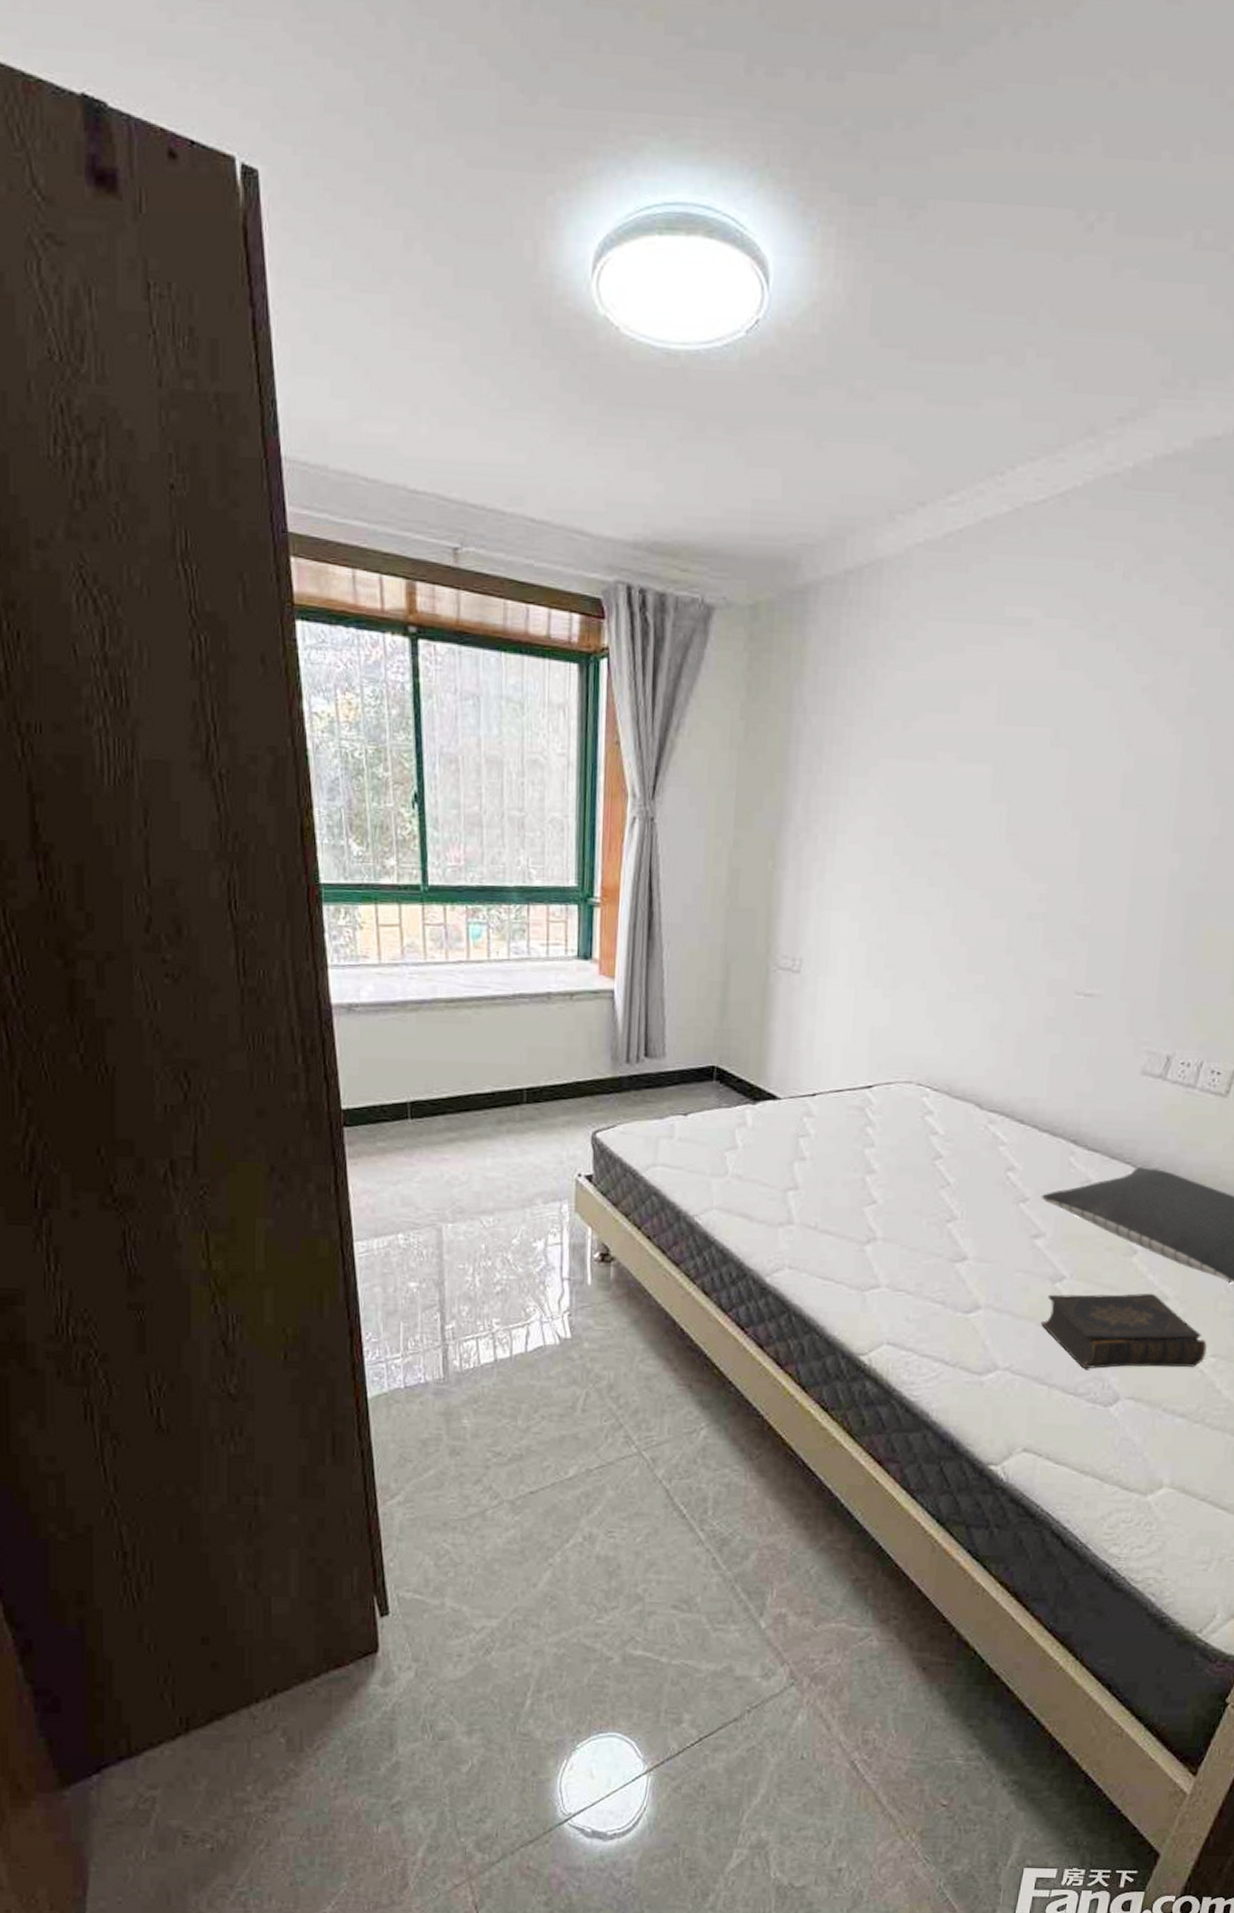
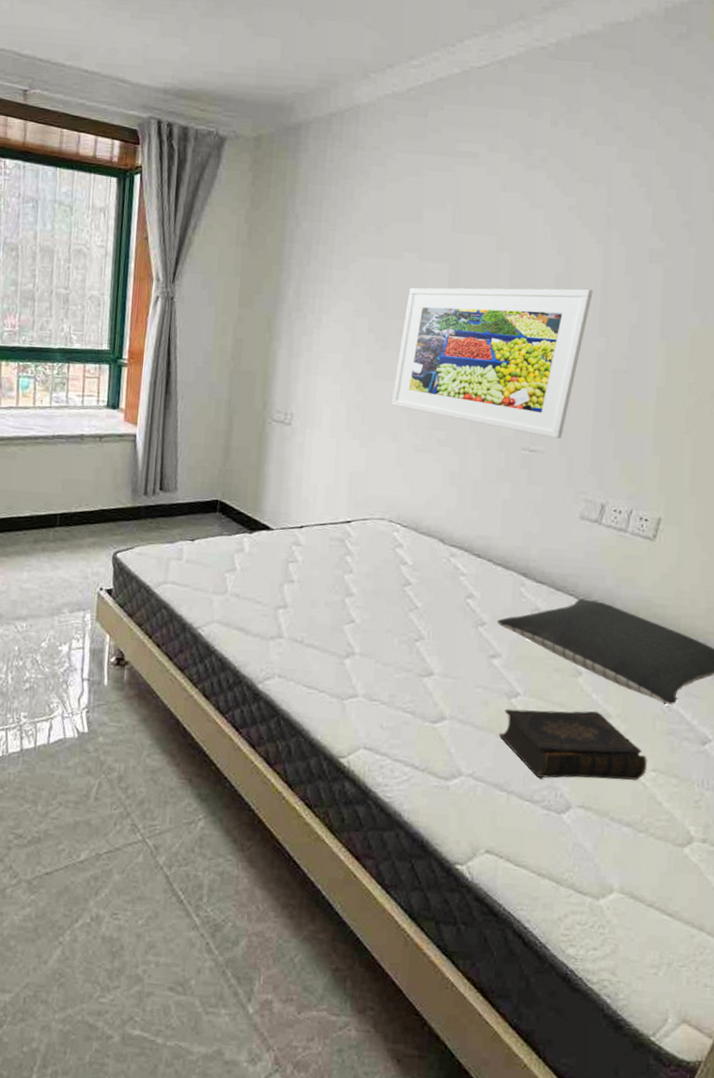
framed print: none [921,793,1168,980] -> present [392,287,593,439]

